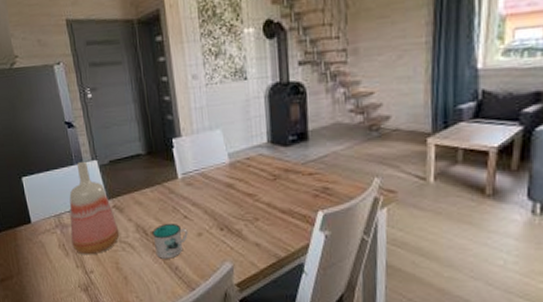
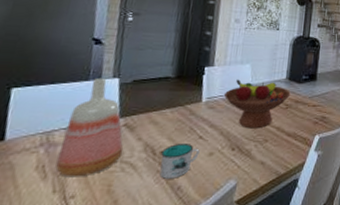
fruit bowl: none [198,148,277,206] -> present [223,79,291,129]

